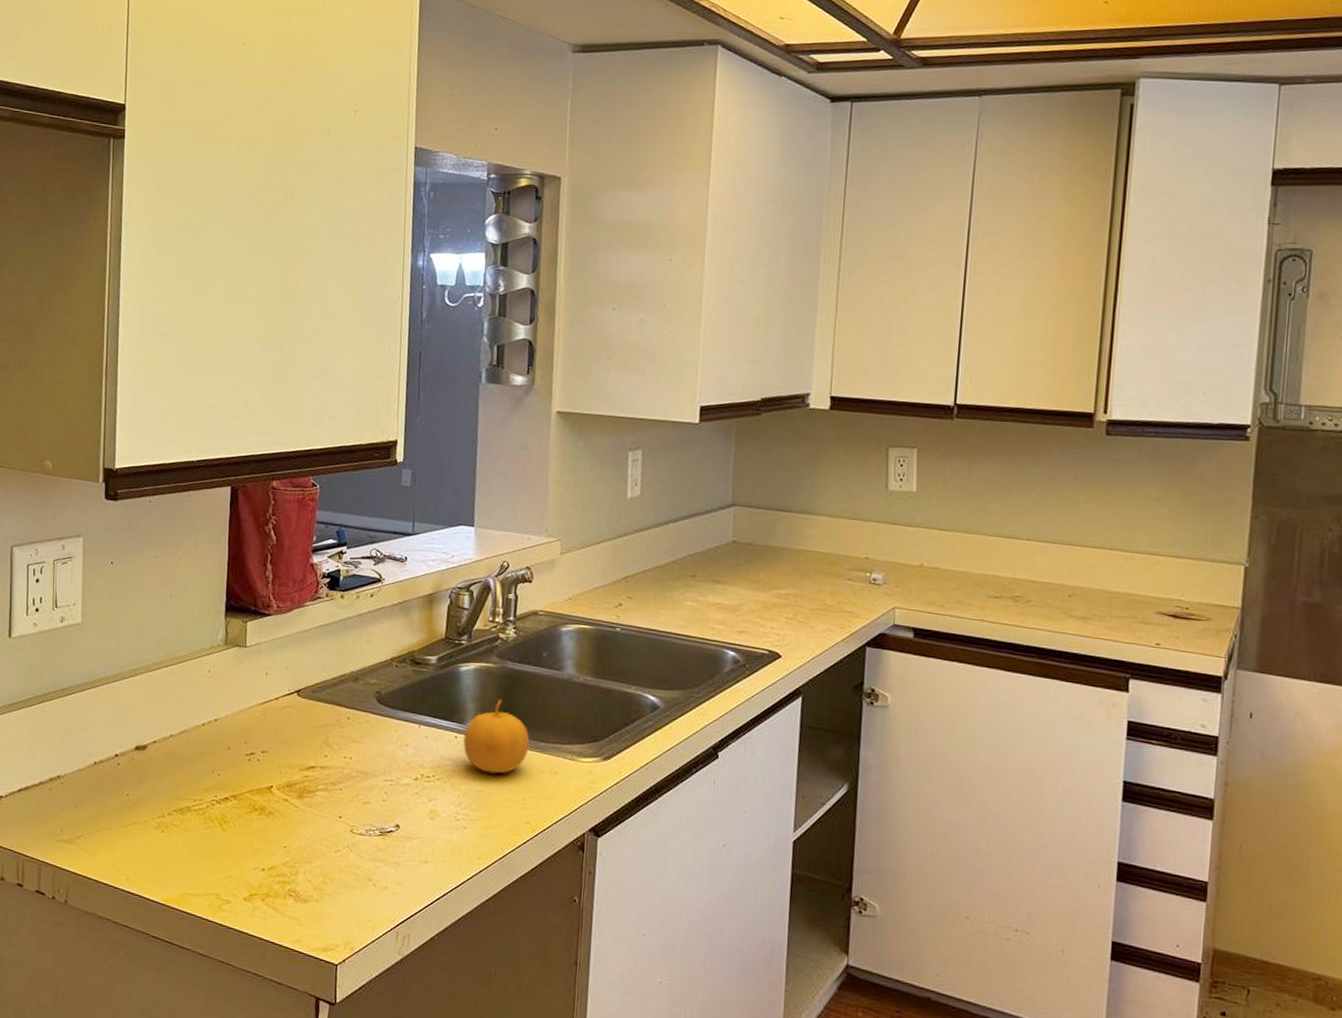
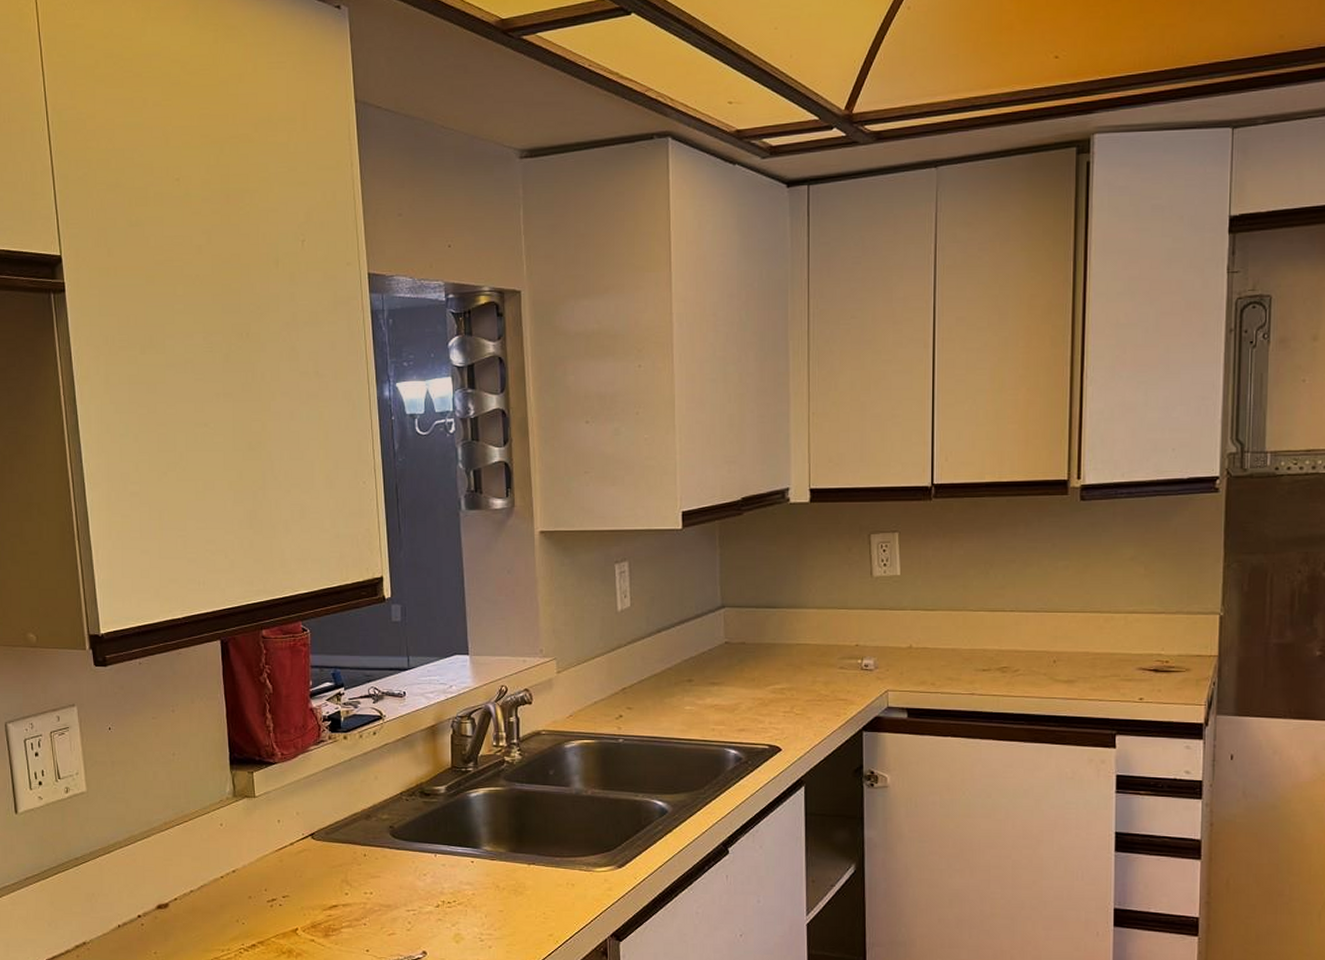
fruit: present [463,699,530,774] -> none [480,820,545,892]

